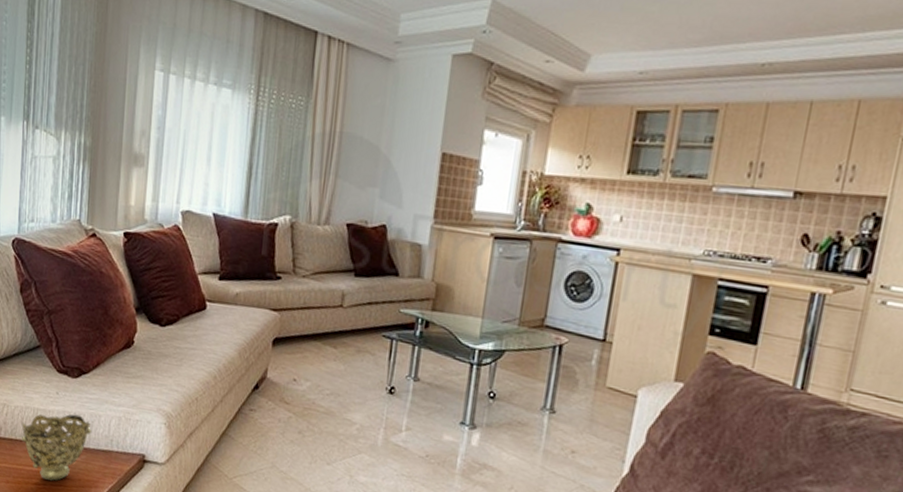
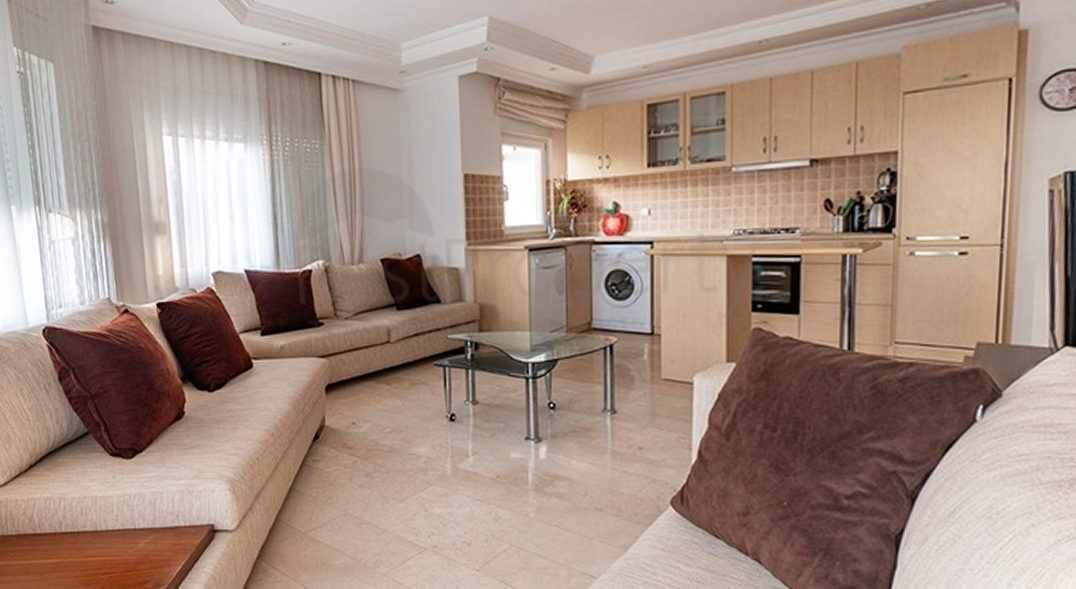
decorative bowl: present [22,414,92,481] -> none [82,496,156,567]

